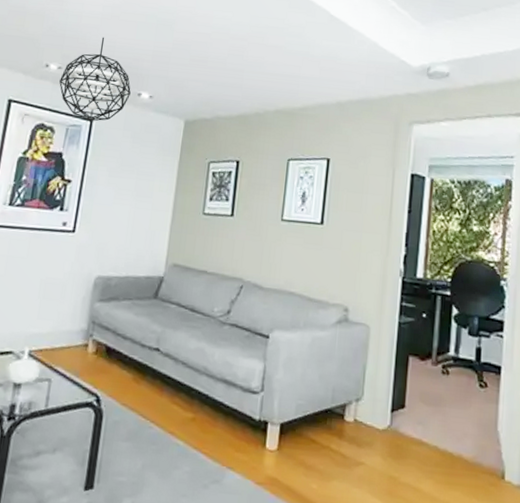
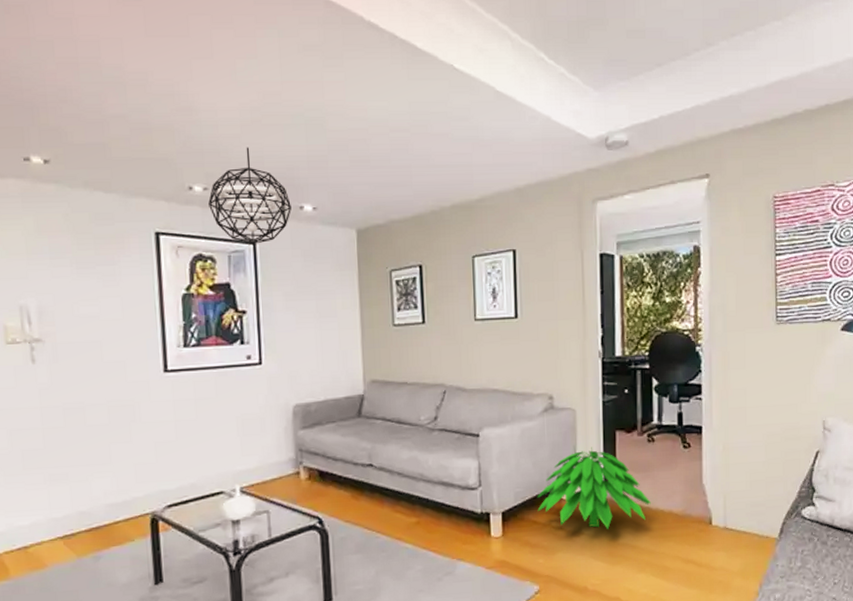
indoor plant: none [317,369,439,463] -> present [537,447,651,529]

